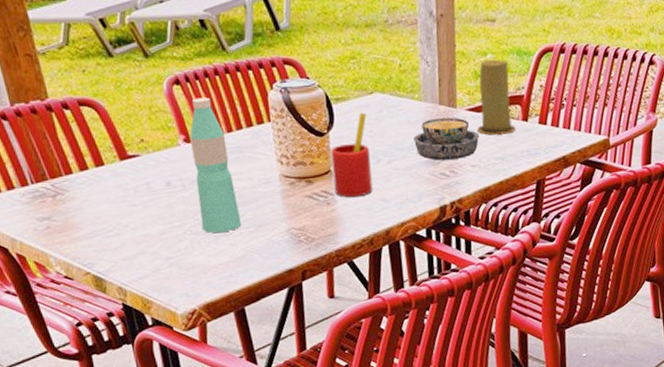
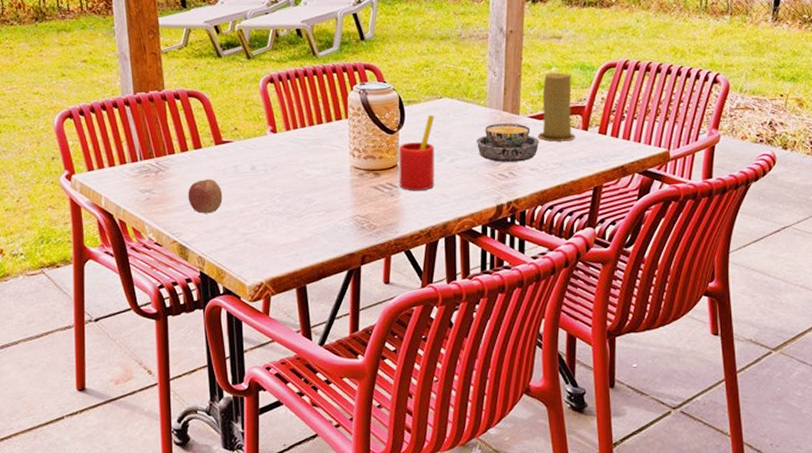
apple: none [95,199,138,240] -> present [188,178,223,214]
water bottle: present [190,97,242,233] -> none [277,95,312,215]

